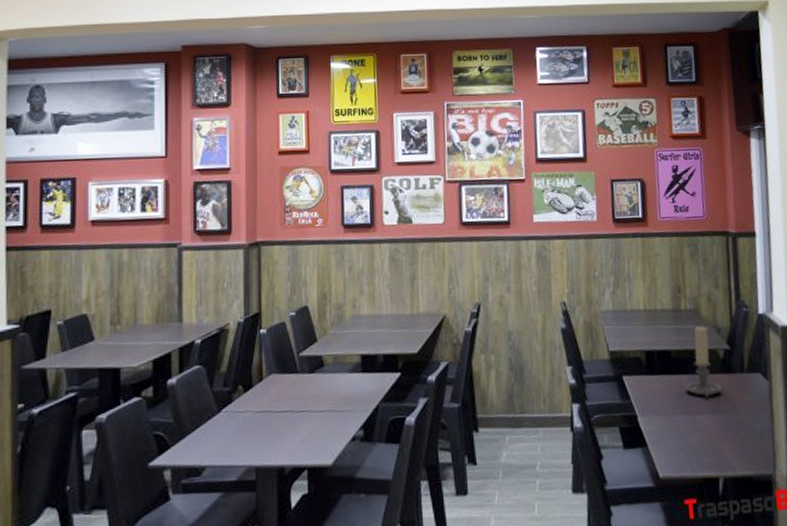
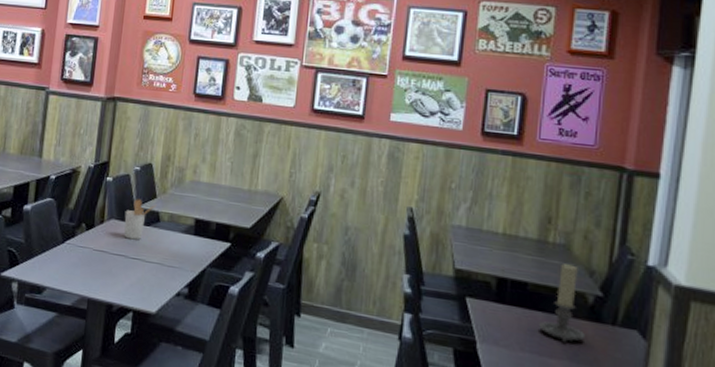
utensil holder: none [285,346,318,392] -> present [124,199,157,240]

